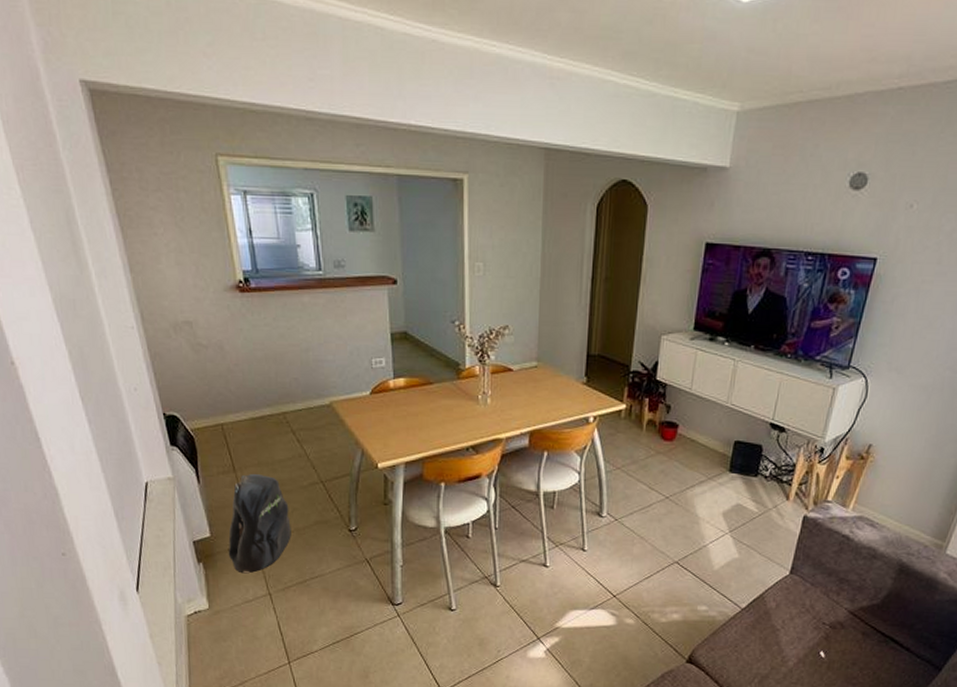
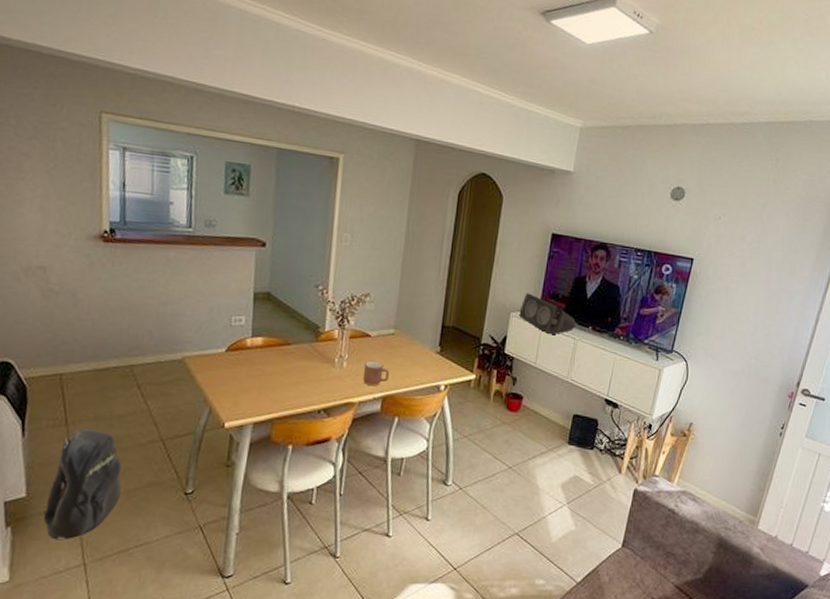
mug: none [508,395,534,422] -> present [362,360,389,387]
speaker: none [670,313,736,358] -> present [519,293,576,335]

